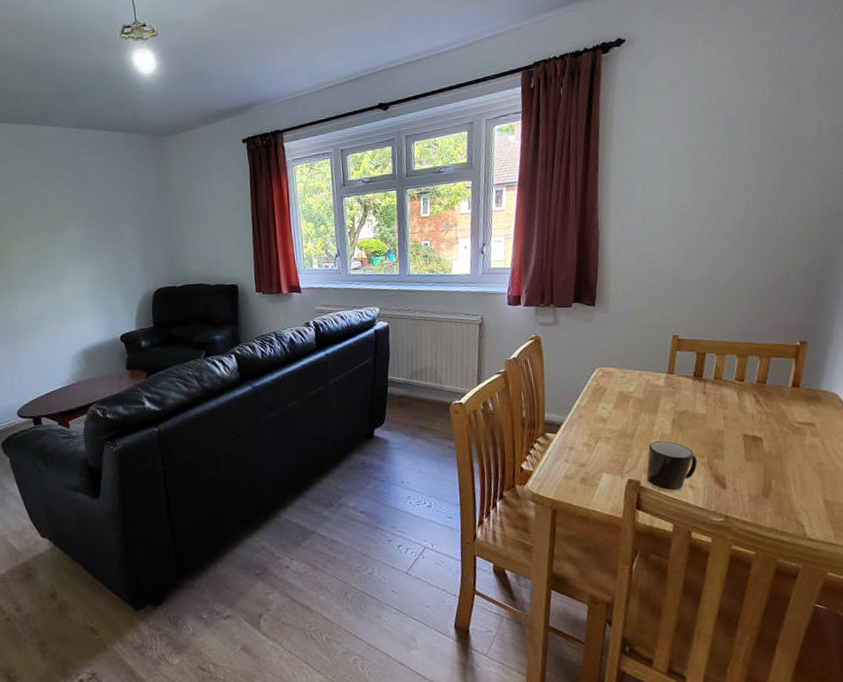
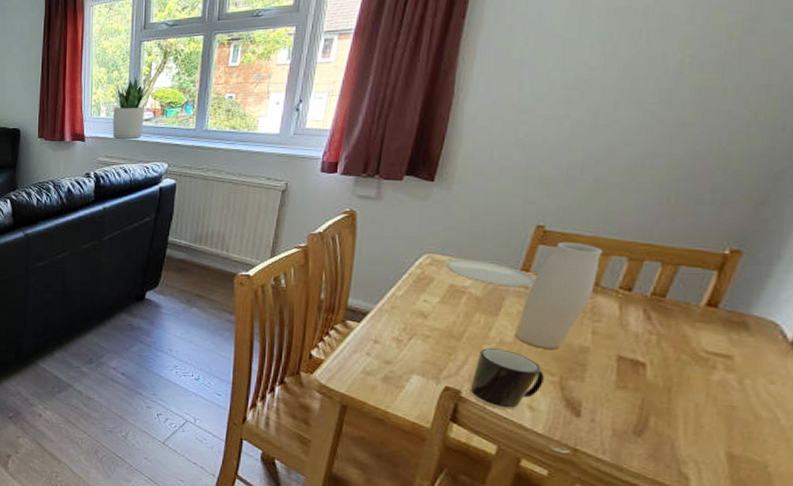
planter: none [324,229,354,288] -> present [112,76,147,139]
plate: none [613,368,679,389] -> present [445,258,535,288]
vase: none [672,346,720,436] -> present [516,241,603,349]

